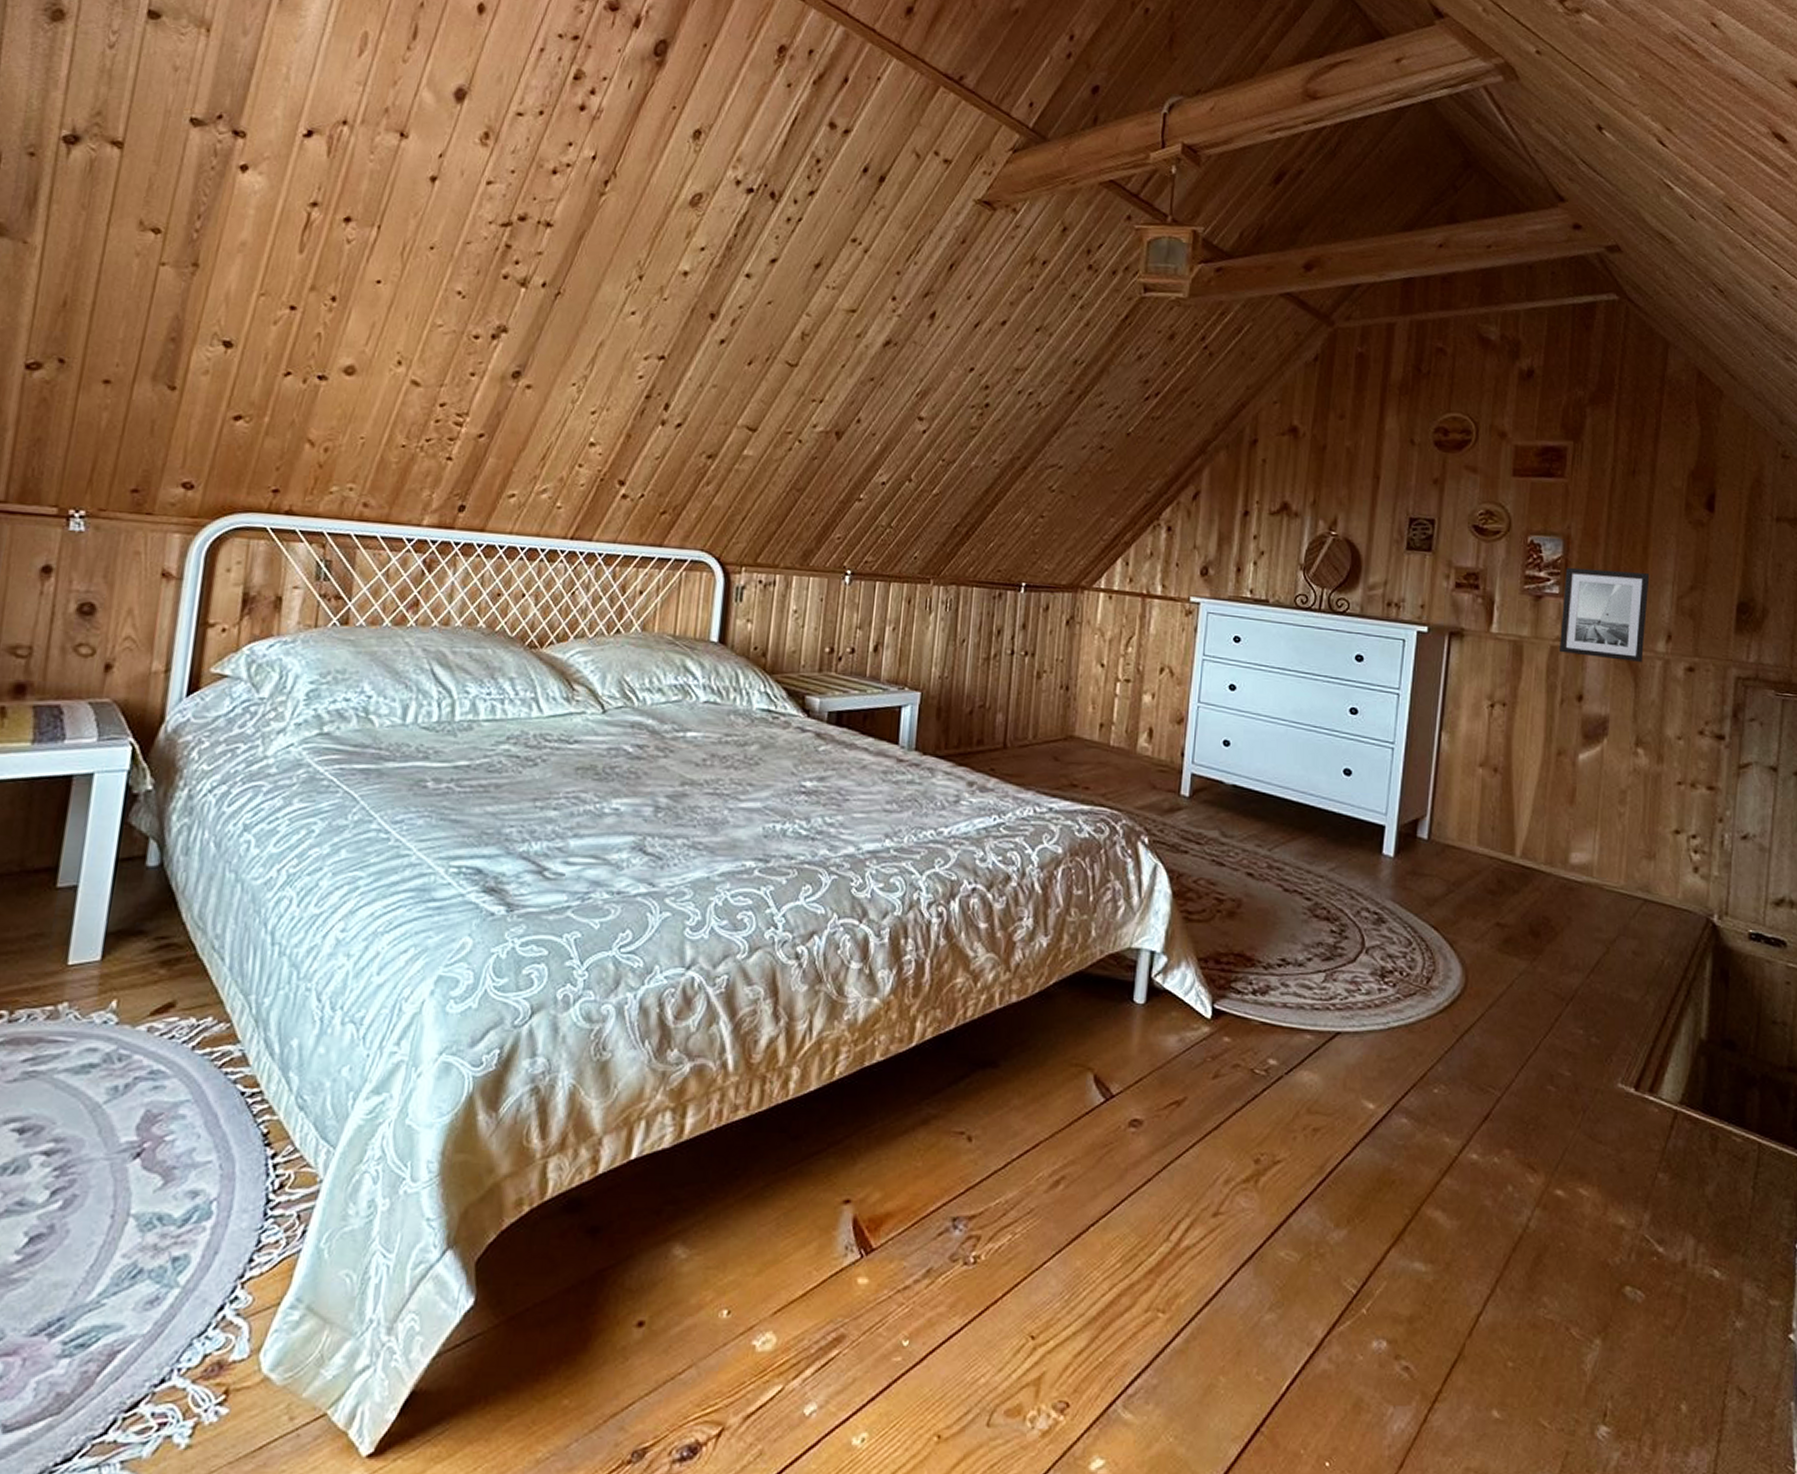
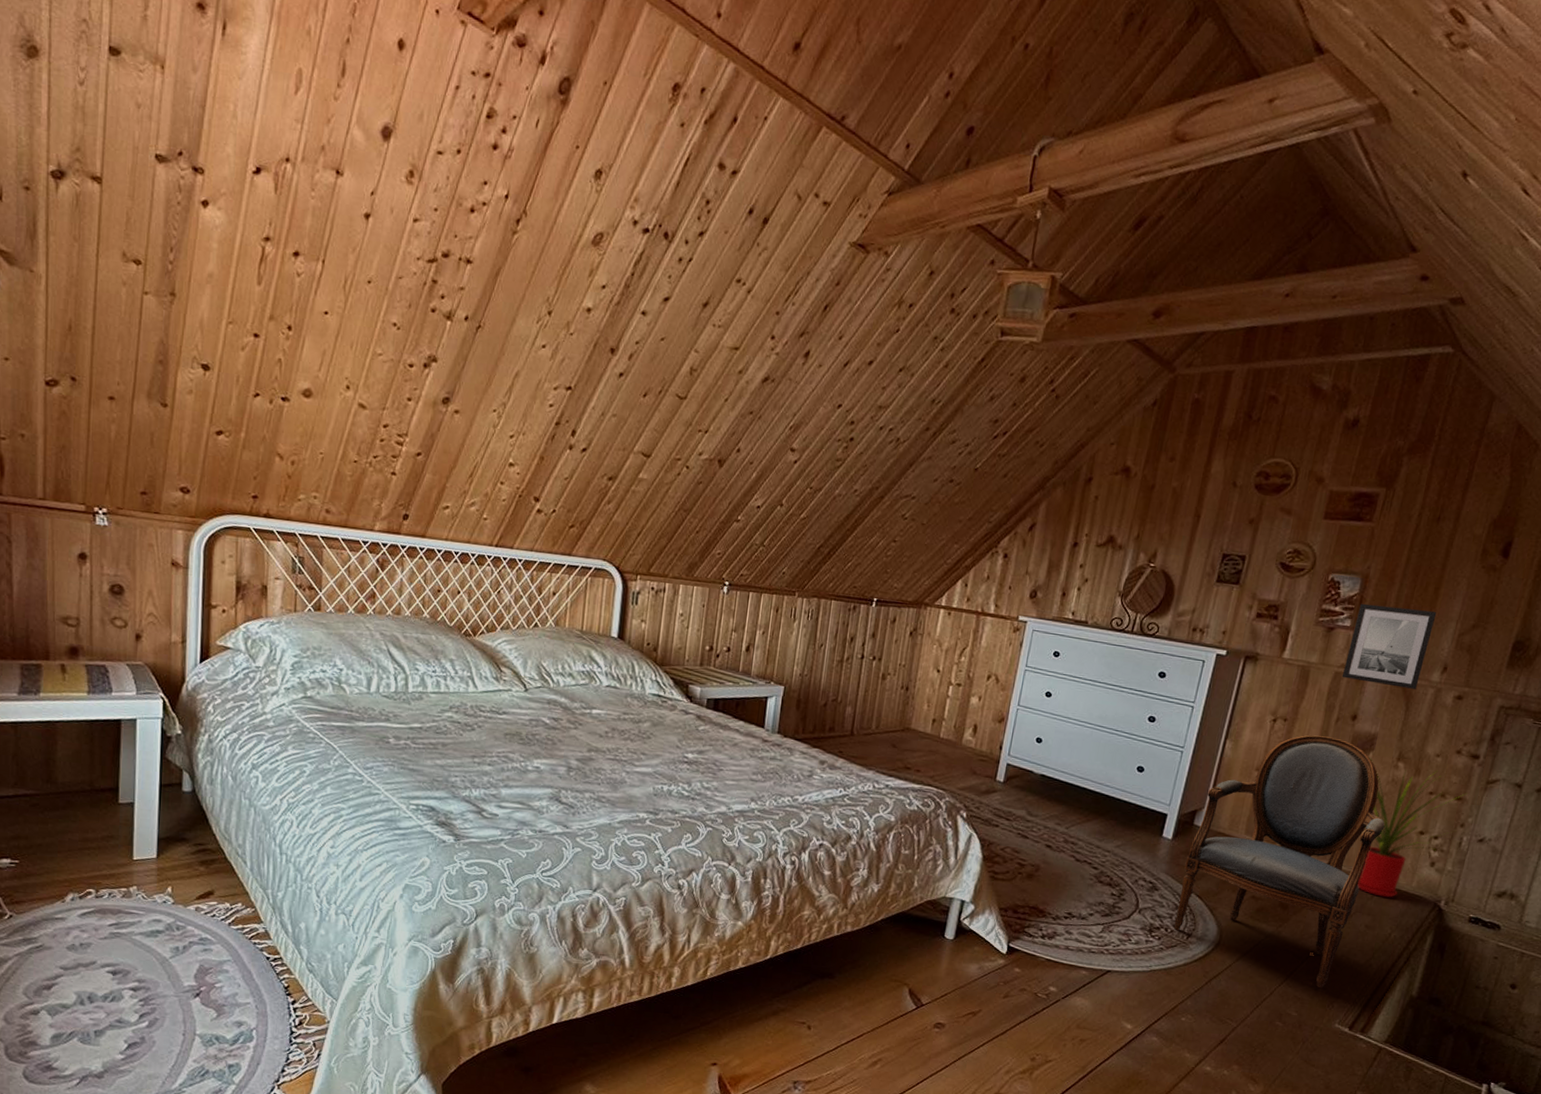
armchair: none [1409,721,1635,1038] -> present [1174,735,1385,989]
house plant: none [1604,744,1719,915] -> present [1357,757,1467,898]

